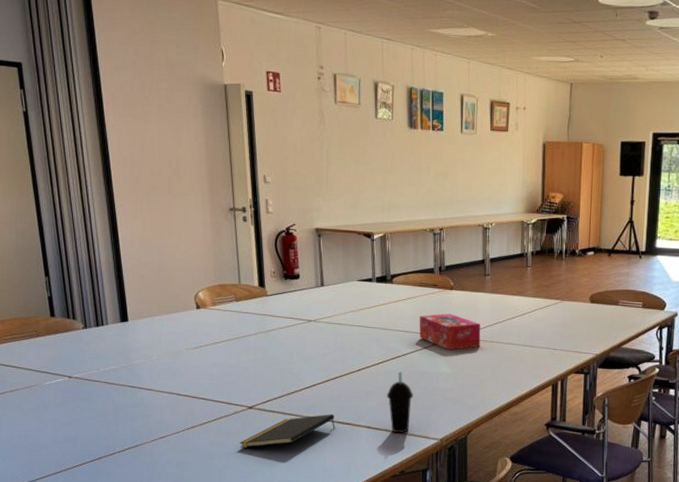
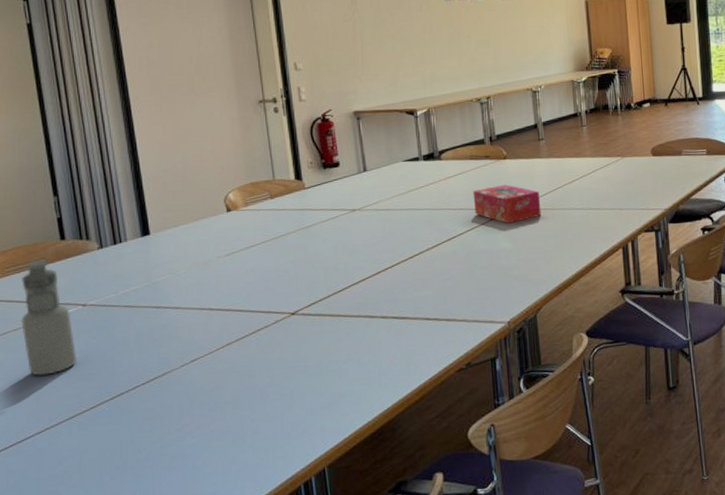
water bottle: none [16,332,63,434] -> present [20,259,76,376]
notepad: present [239,413,335,448] -> none [282,308,390,361]
cup: present [386,371,413,433] -> none [444,253,474,321]

